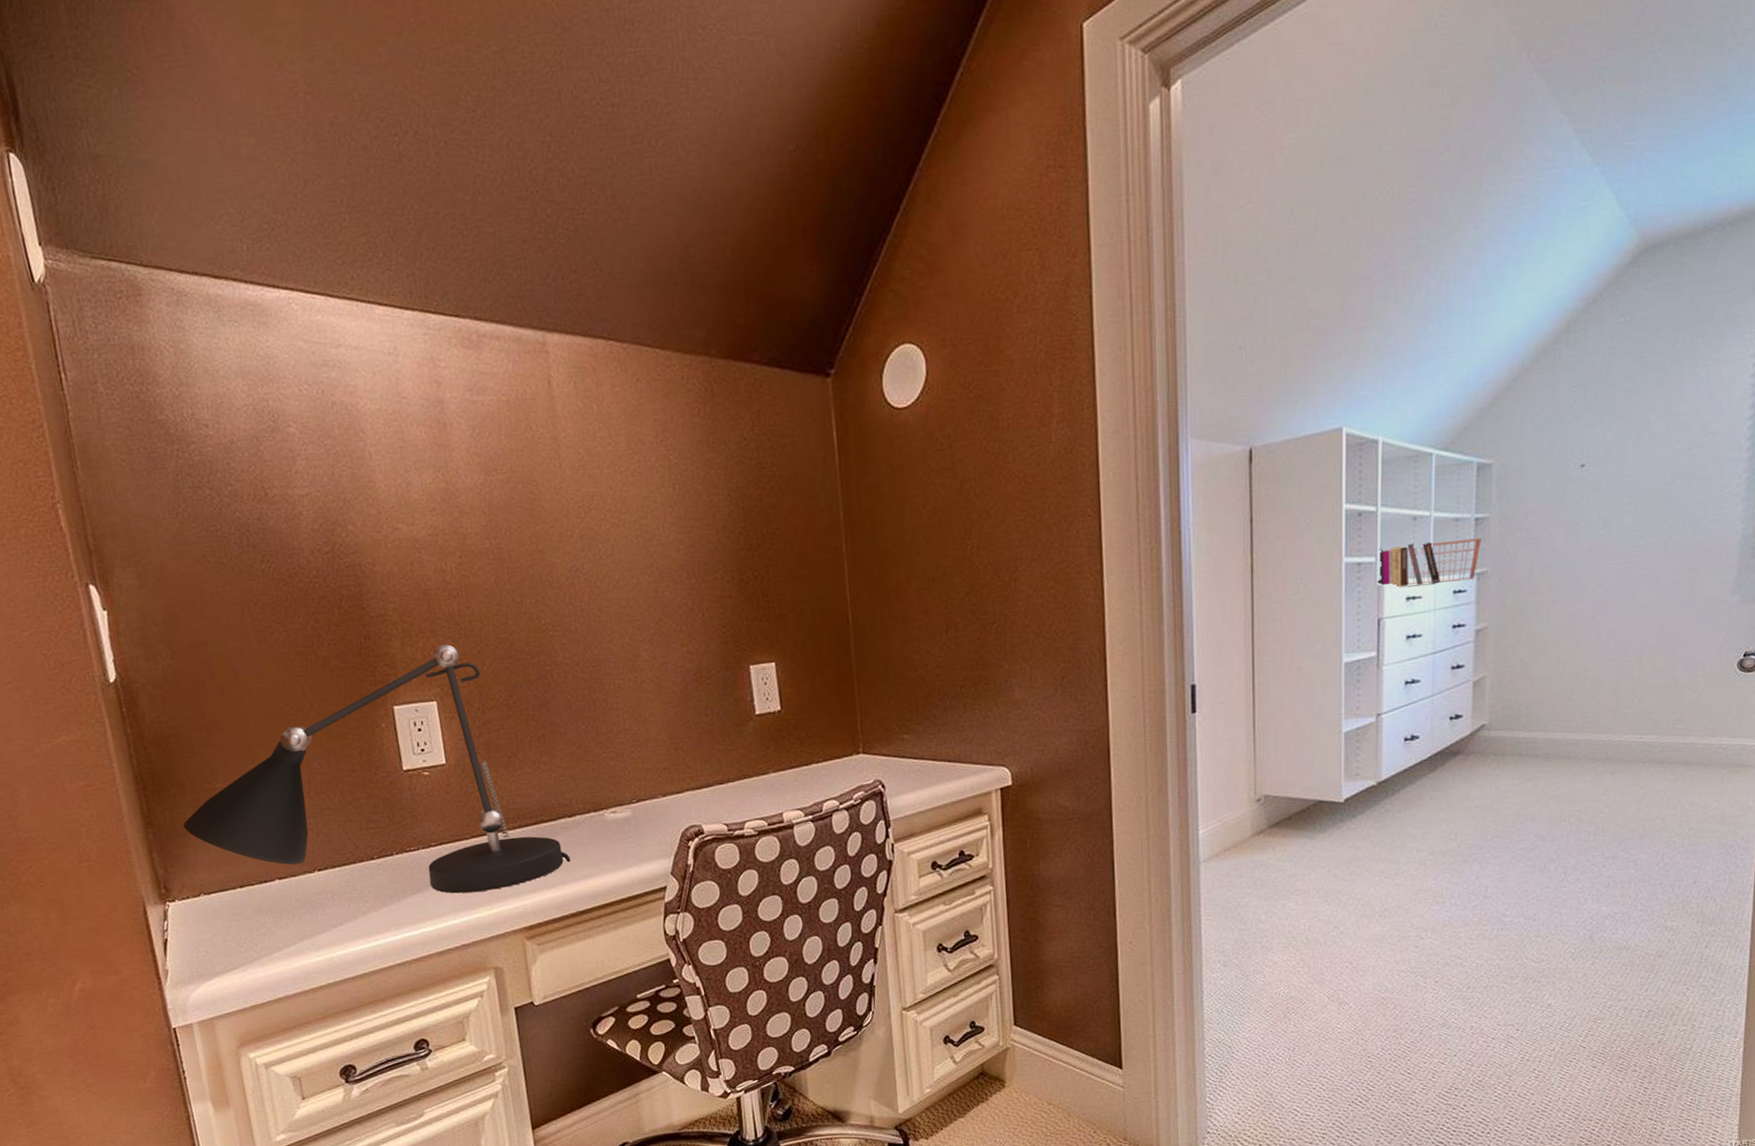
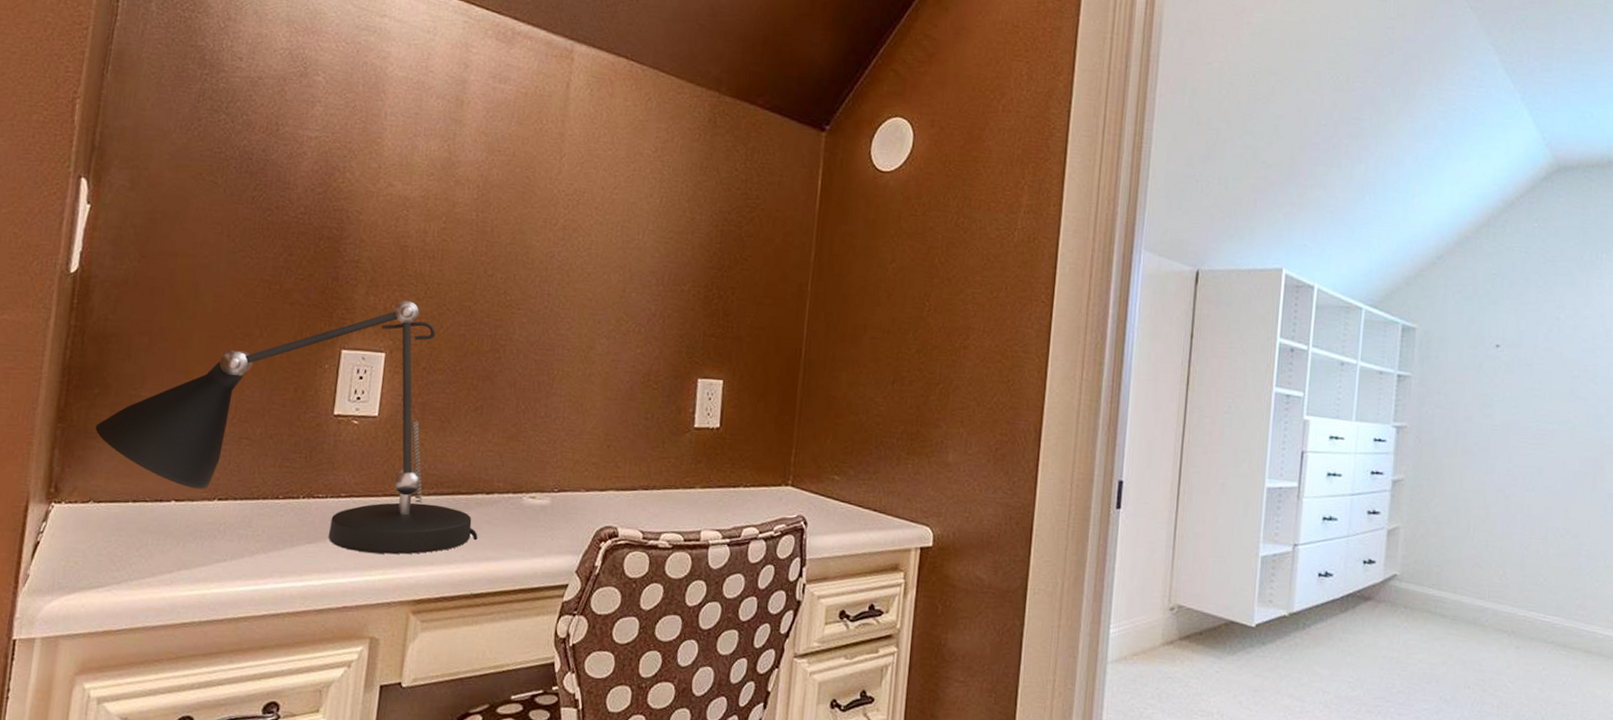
books: present [1378,542,1441,587] -> none [1304,385,1363,429]
basket: present [1407,537,1481,586] -> none [1331,389,1403,431]

